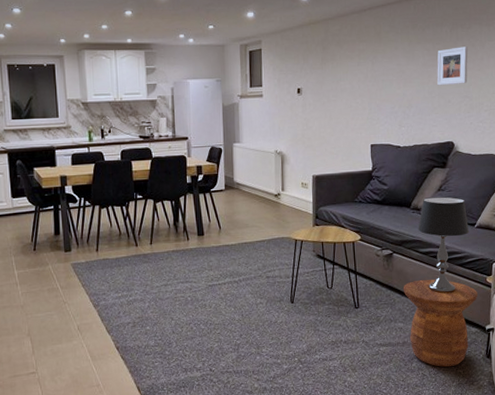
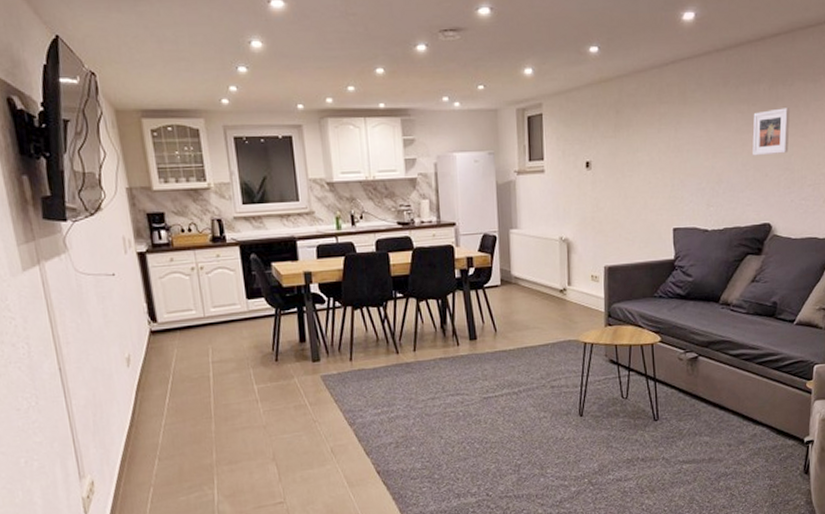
side table: present [403,279,478,367] -> none [709,386,795,486]
table lamp: present [418,196,470,294] -> none [727,288,788,402]

